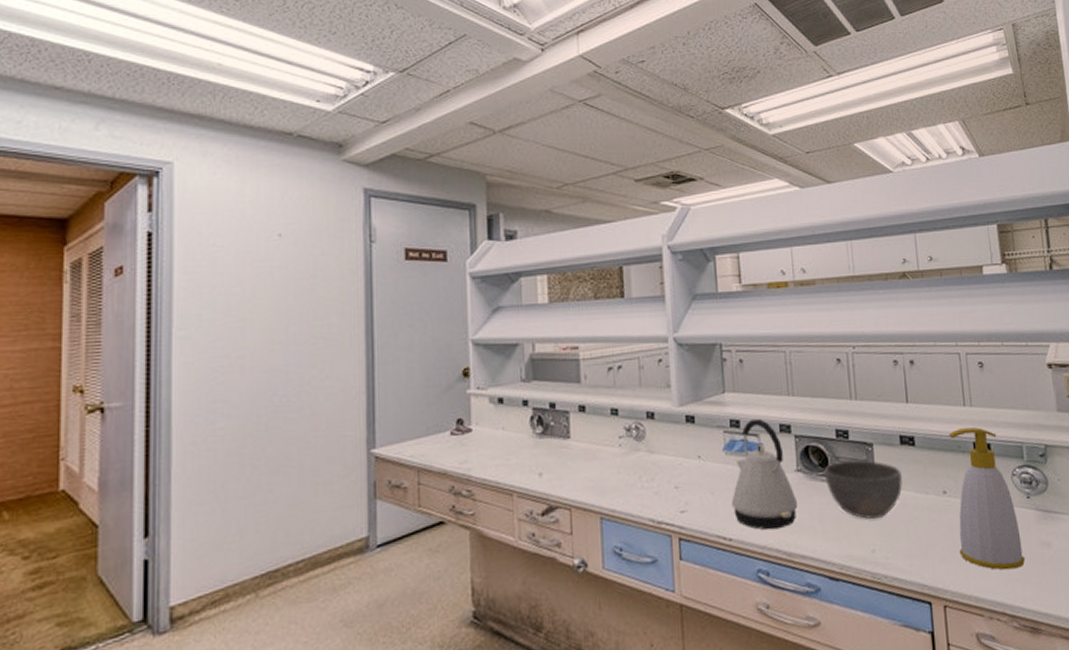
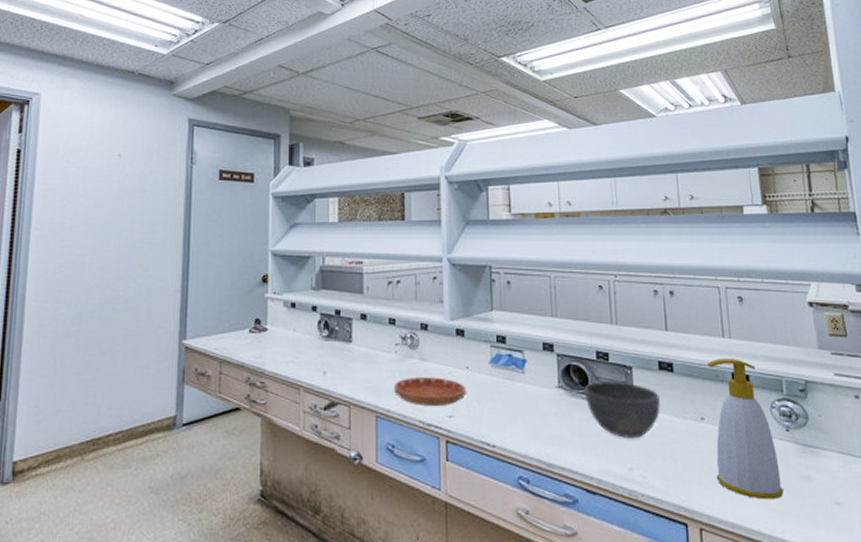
saucer: none [619,470,699,503] -> present [393,377,466,406]
kettle: present [732,419,798,530] -> none [496,337,559,441]

